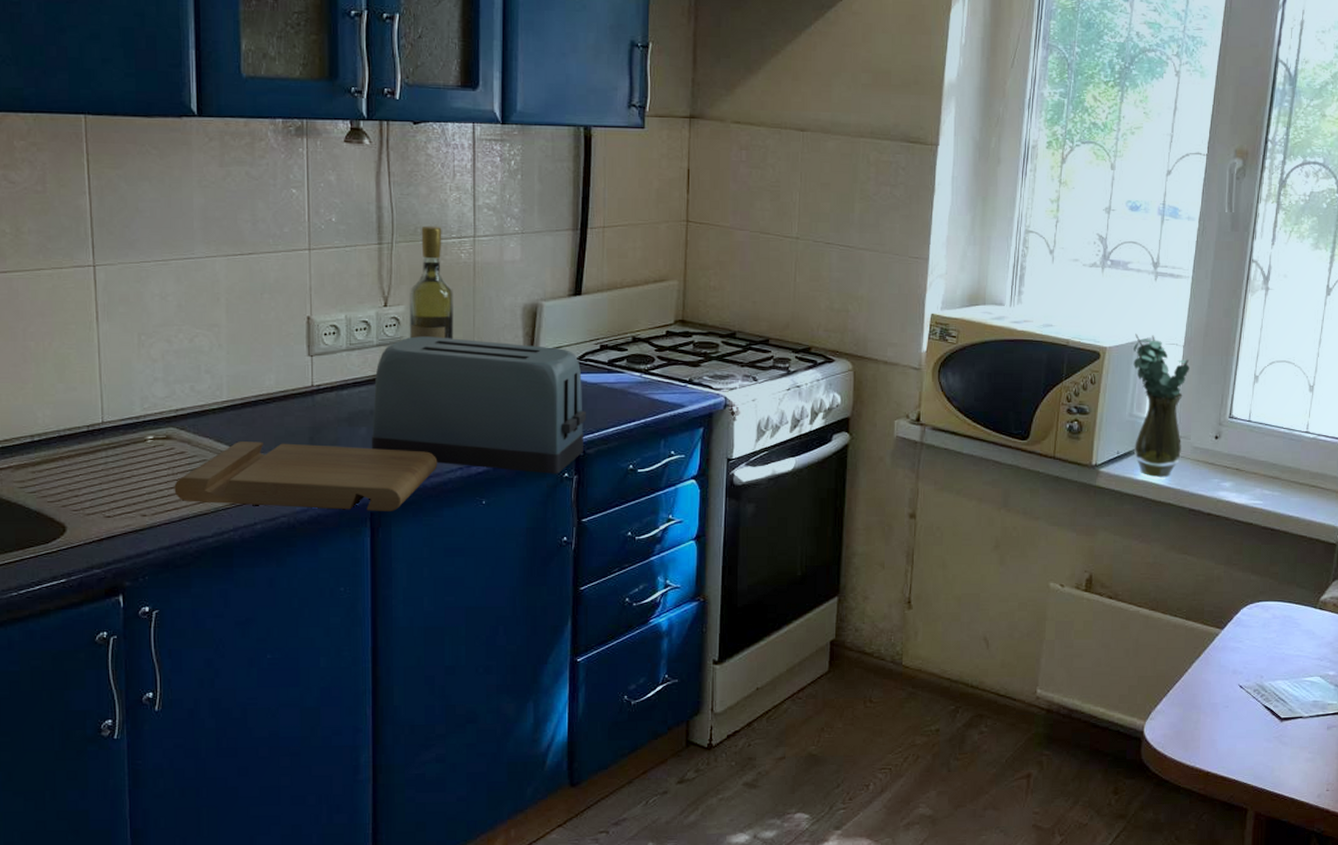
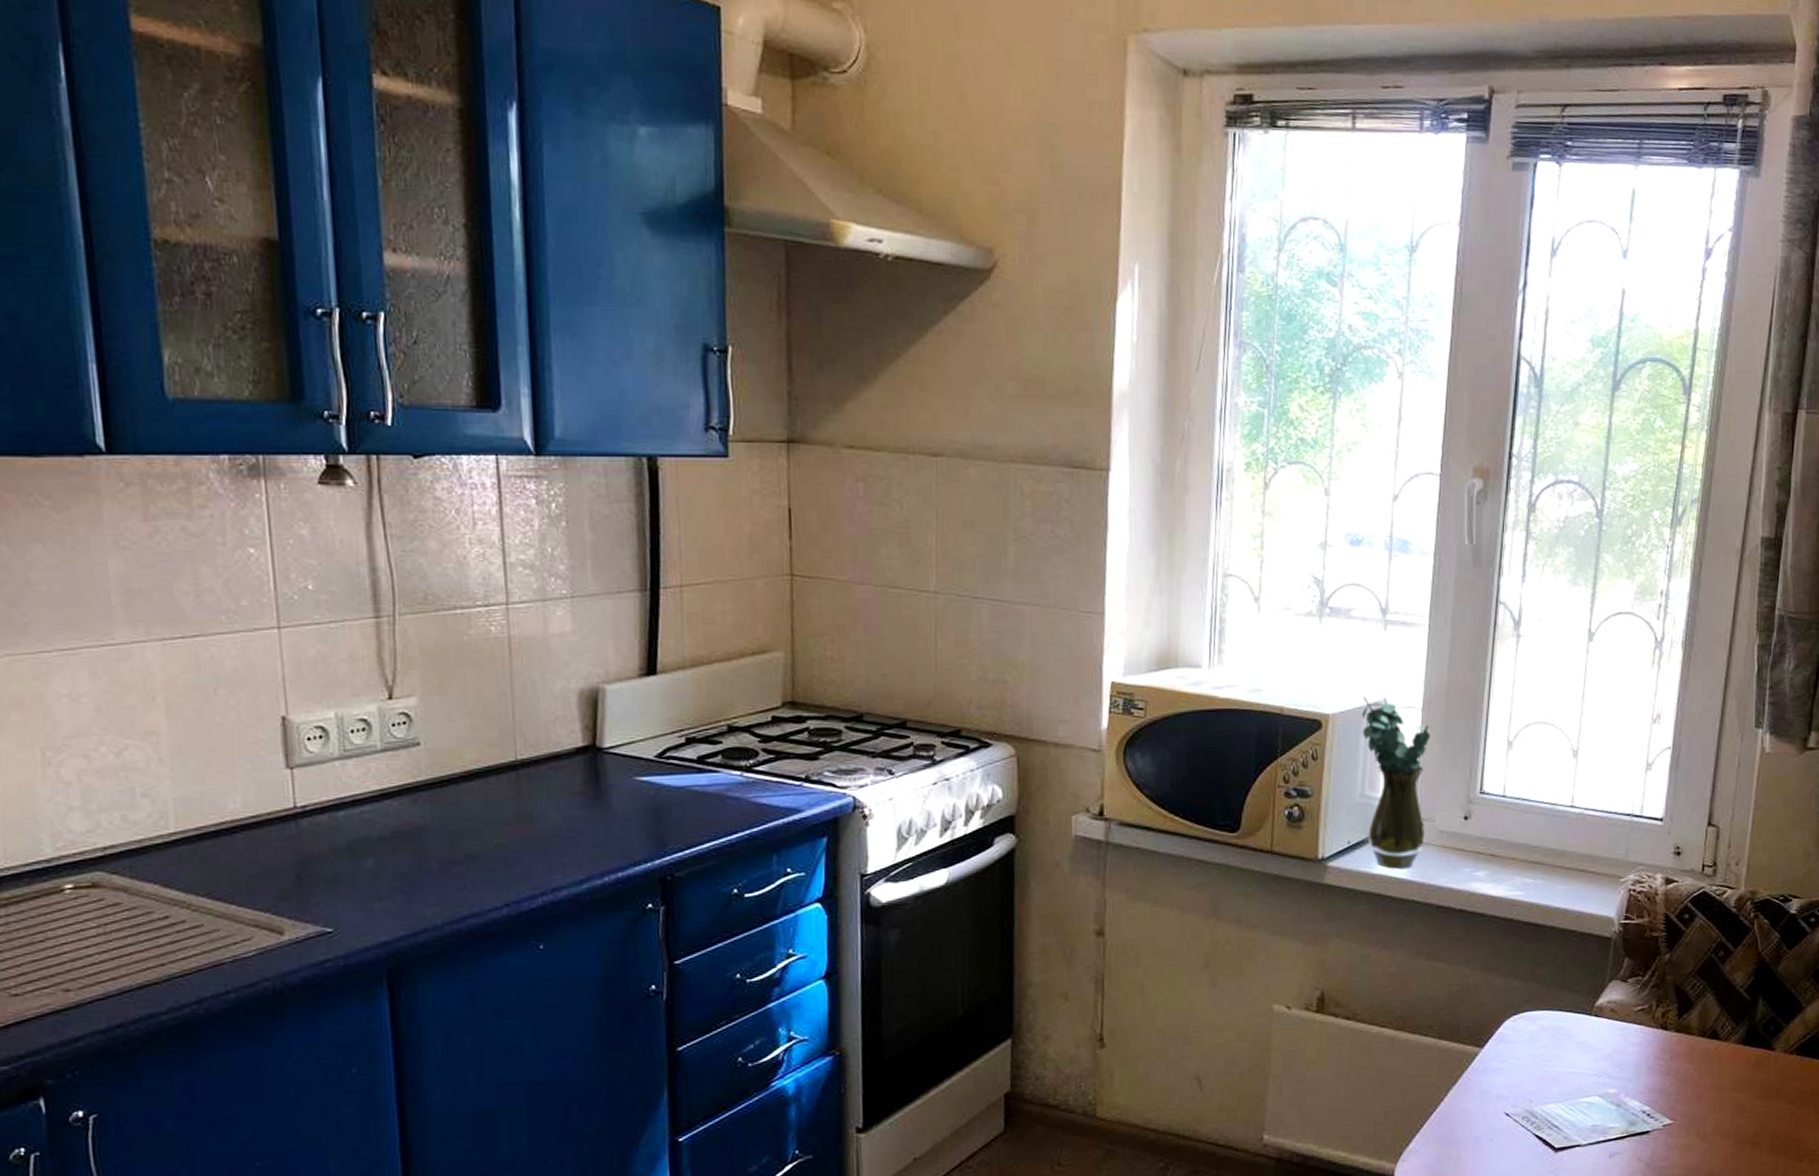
cutting board: present [174,441,438,512] -> none [107,884,476,969]
toaster: present [371,336,587,474] -> none [381,735,673,906]
bottle: present [409,225,454,339] -> none [422,591,487,740]

